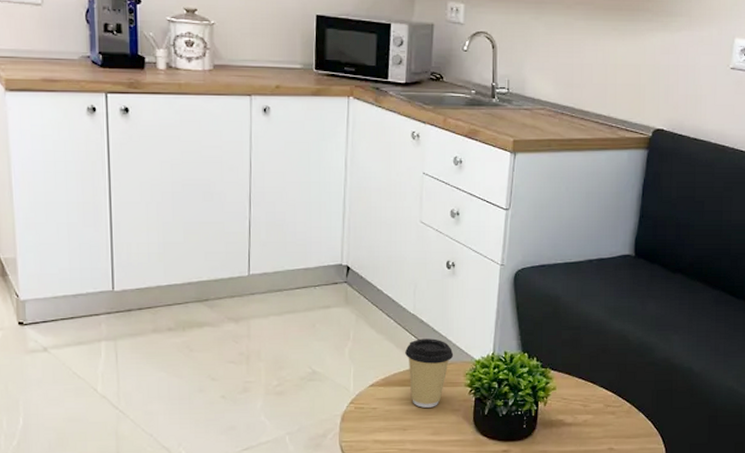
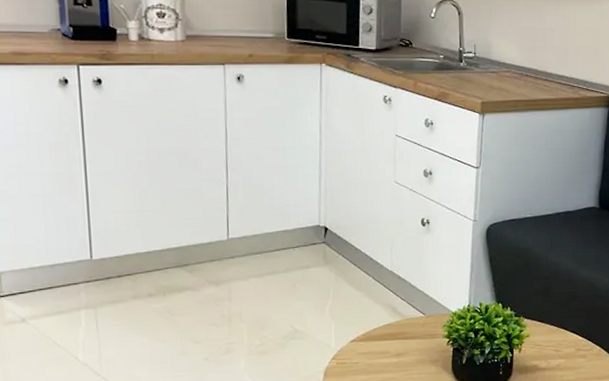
coffee cup: present [405,338,454,408] -> none [384,293,431,360]

